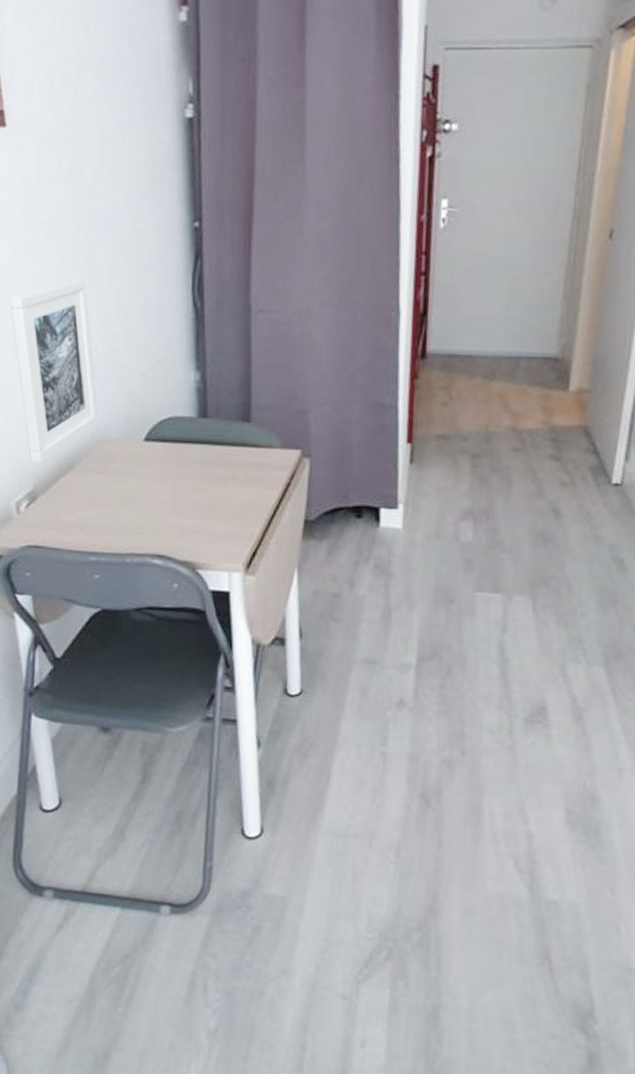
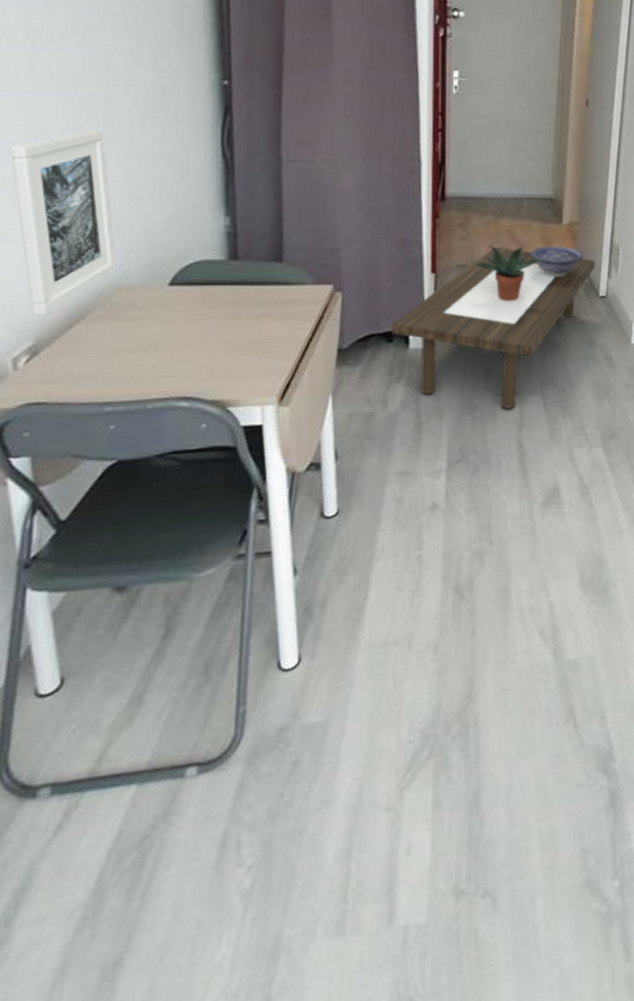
coffee table: none [361,415,609,607] -> present [391,246,595,409]
potted plant: none [455,413,543,482] -> present [473,245,544,302]
decorative bowl: none [526,417,593,456] -> present [531,246,583,276]

